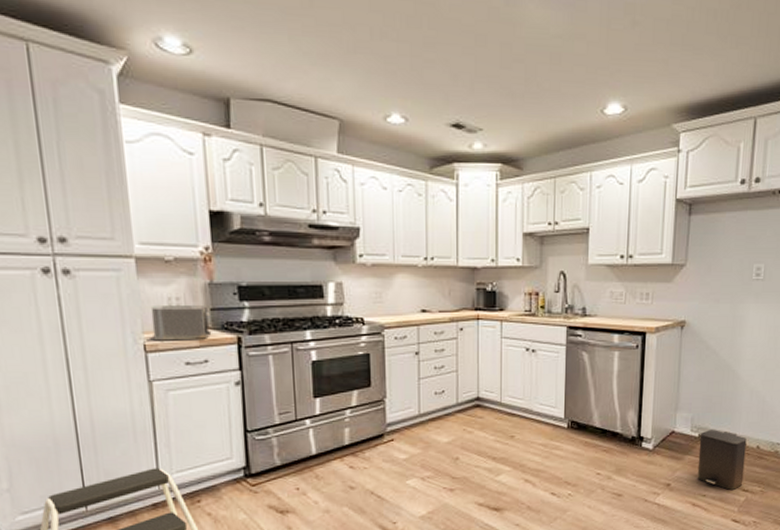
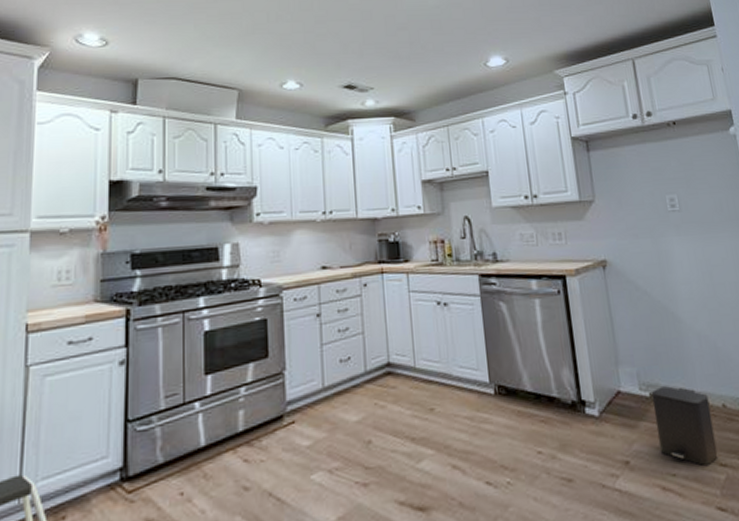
toaster: present [150,304,212,343] -> none [37,276,100,321]

